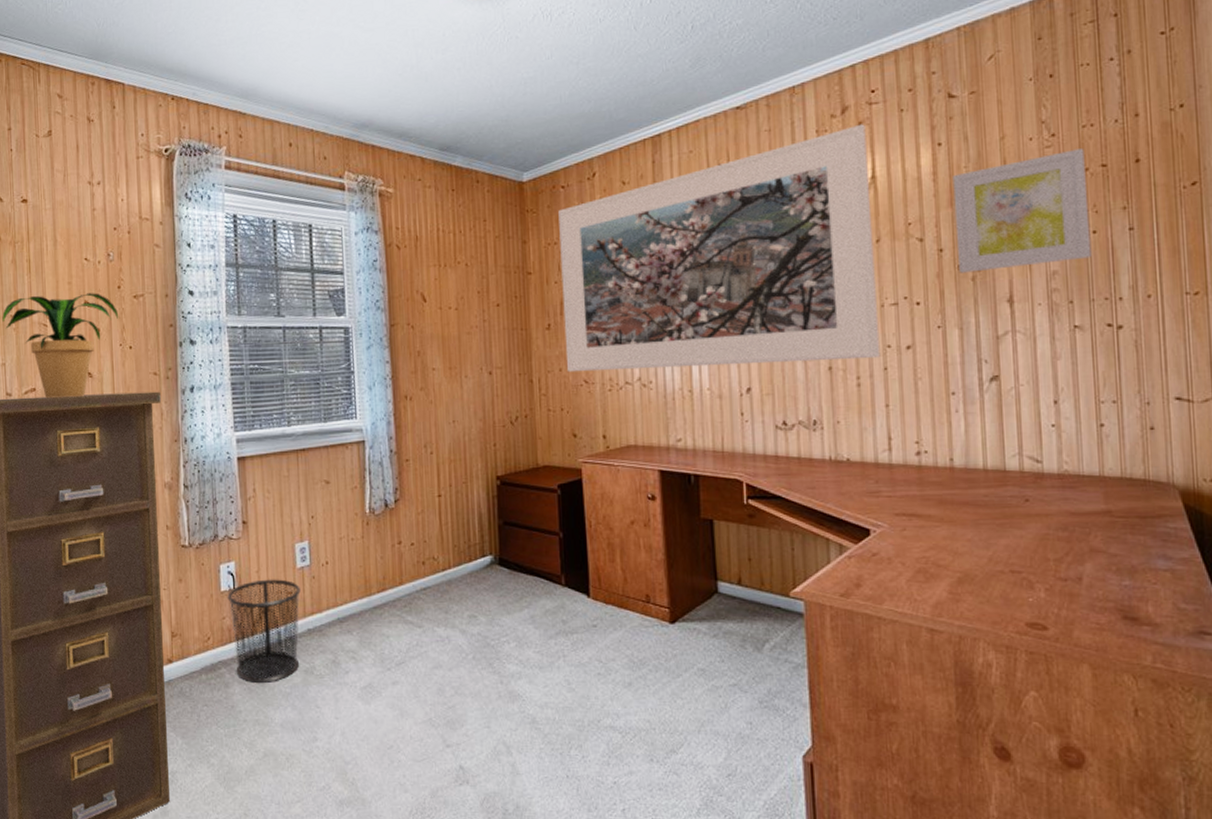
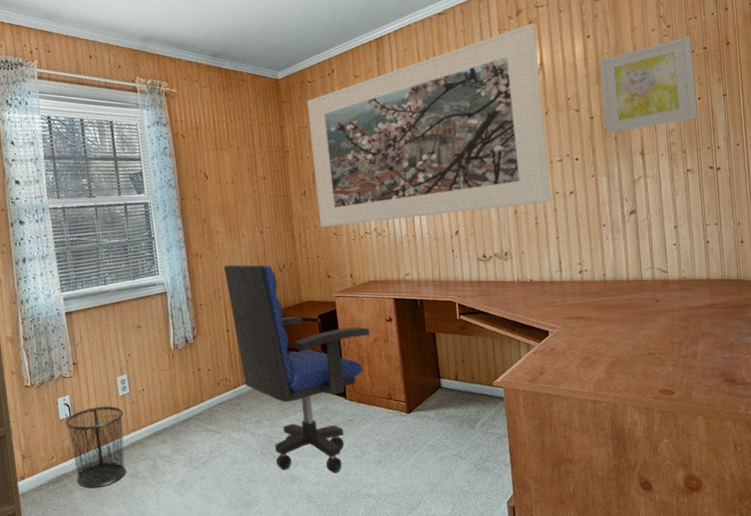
office chair: none [439,412,625,694] -> present [223,264,370,473]

